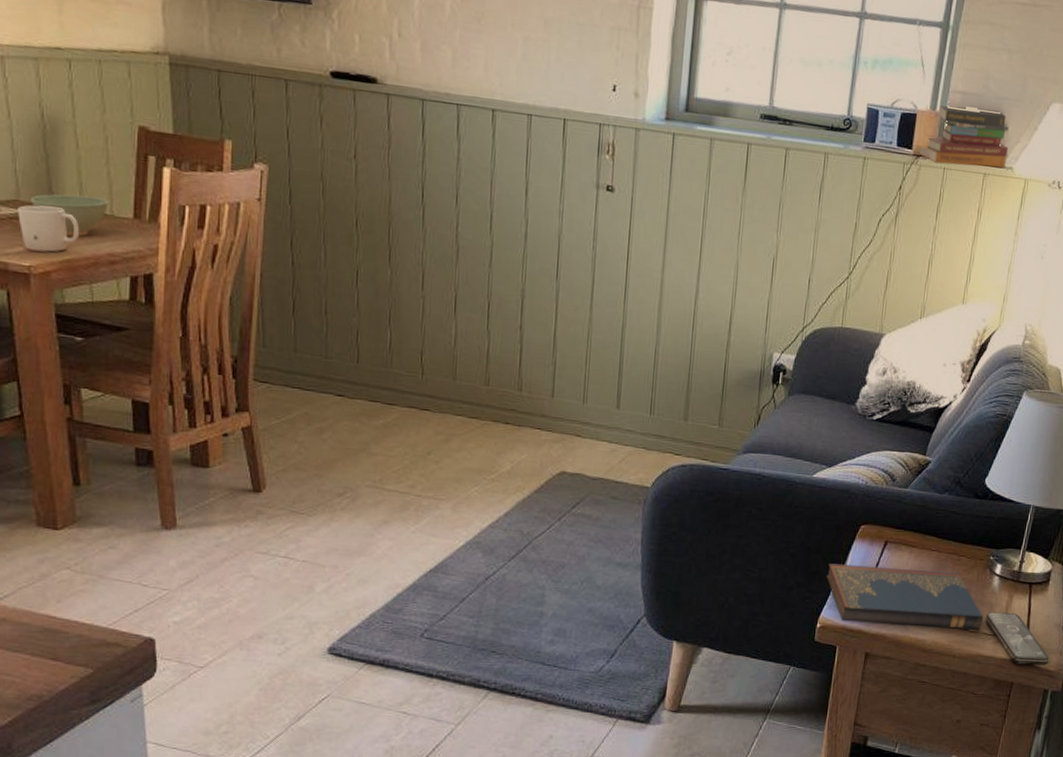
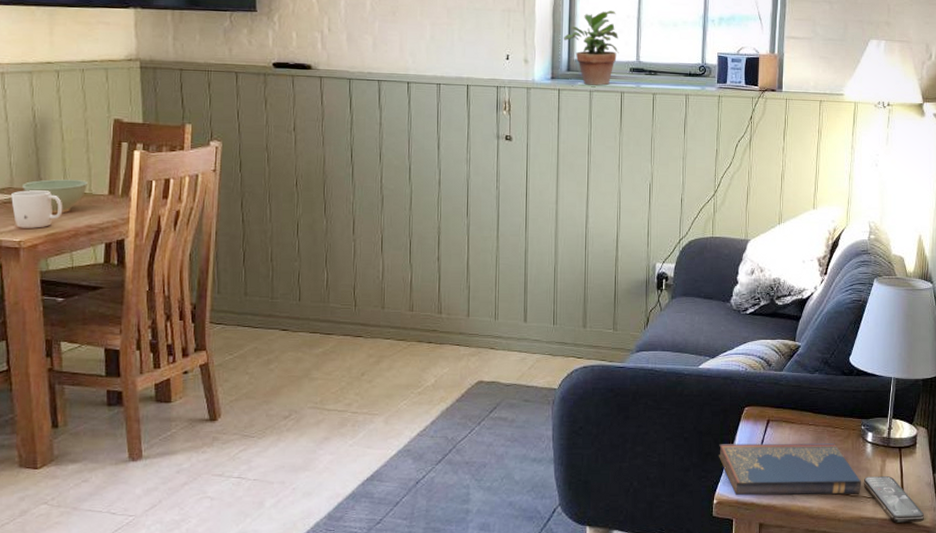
potted plant: none [684,39,750,134] -> present [564,10,619,86]
books: present [919,106,1009,169] -> none [764,49,838,96]

